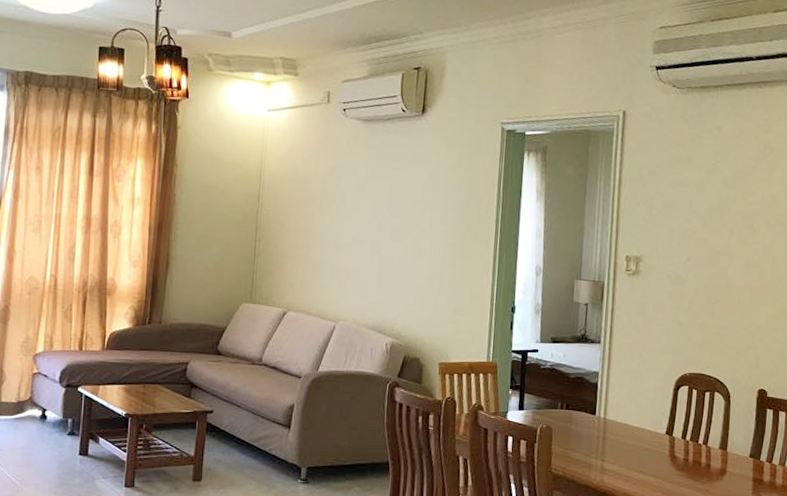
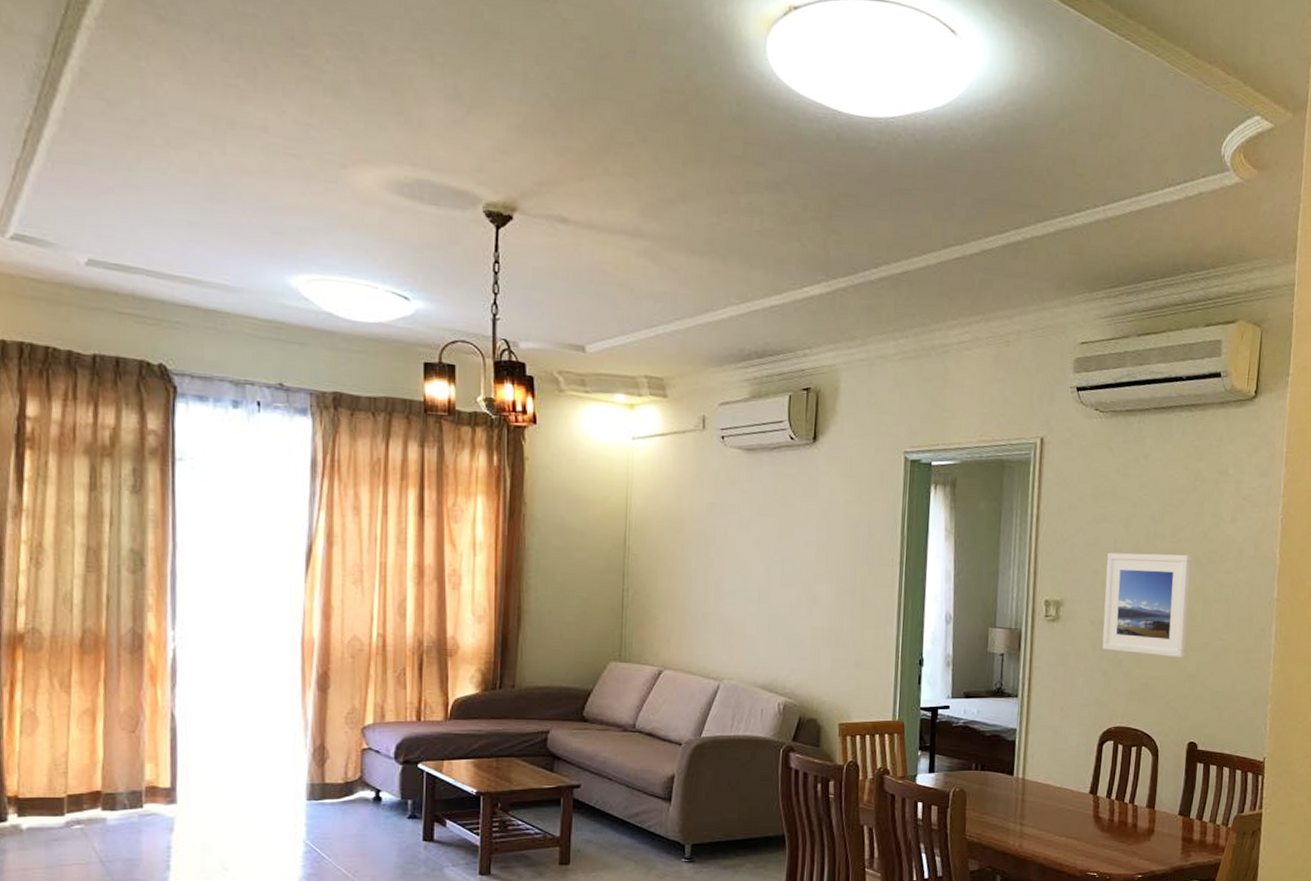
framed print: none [678,214,761,311] -> present [1102,552,1191,658]

